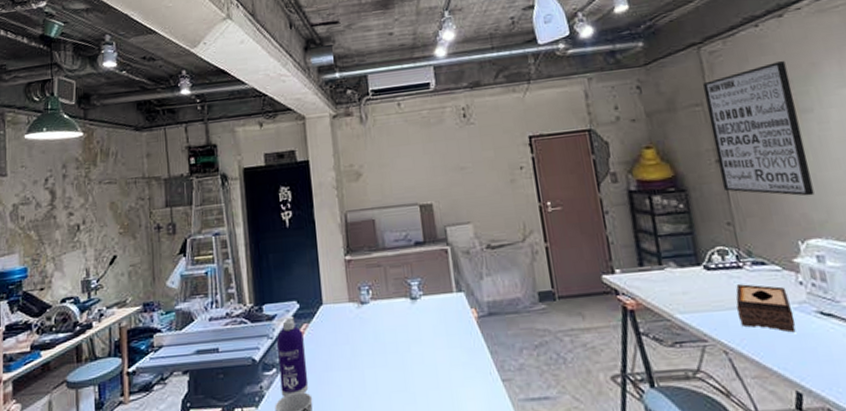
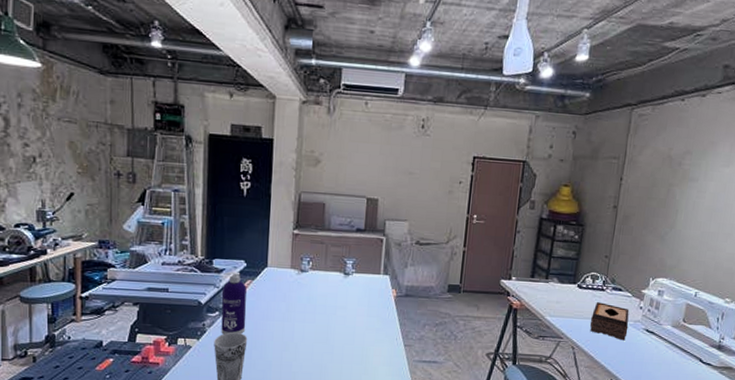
wall art: present [703,61,815,196] -> none [611,135,693,246]

